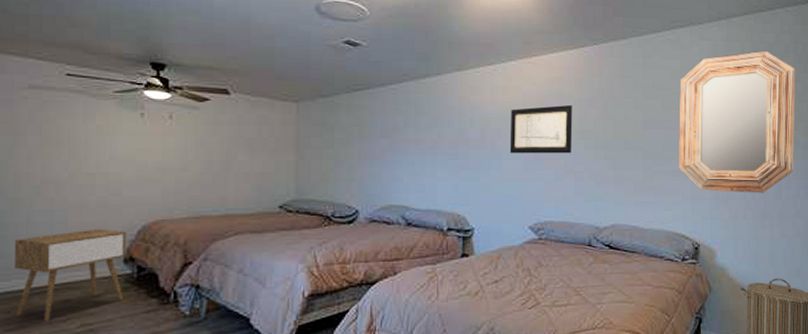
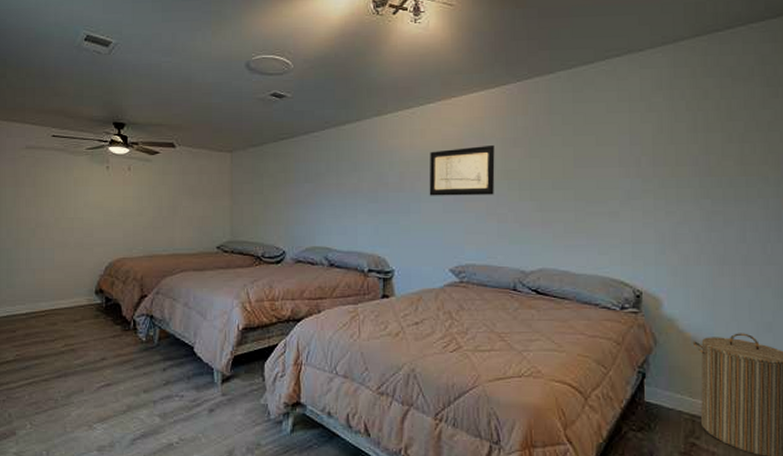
nightstand: present [13,228,127,321] -> none [17,264,97,340]
home mirror: present [678,50,796,193] -> none [615,75,764,237]

